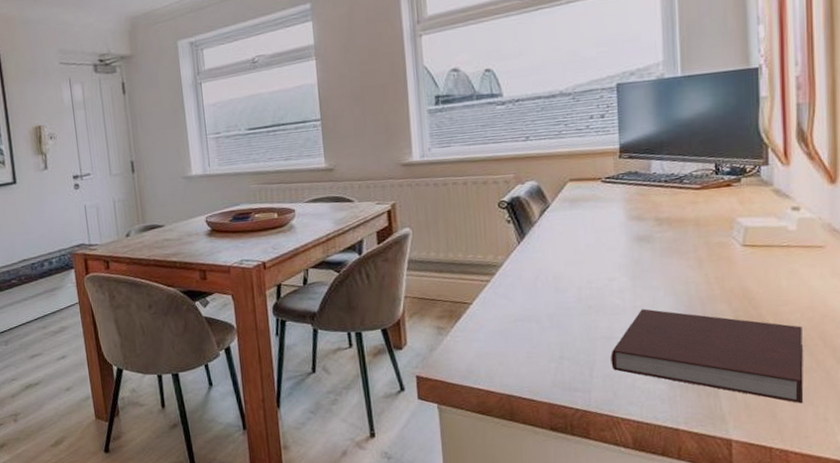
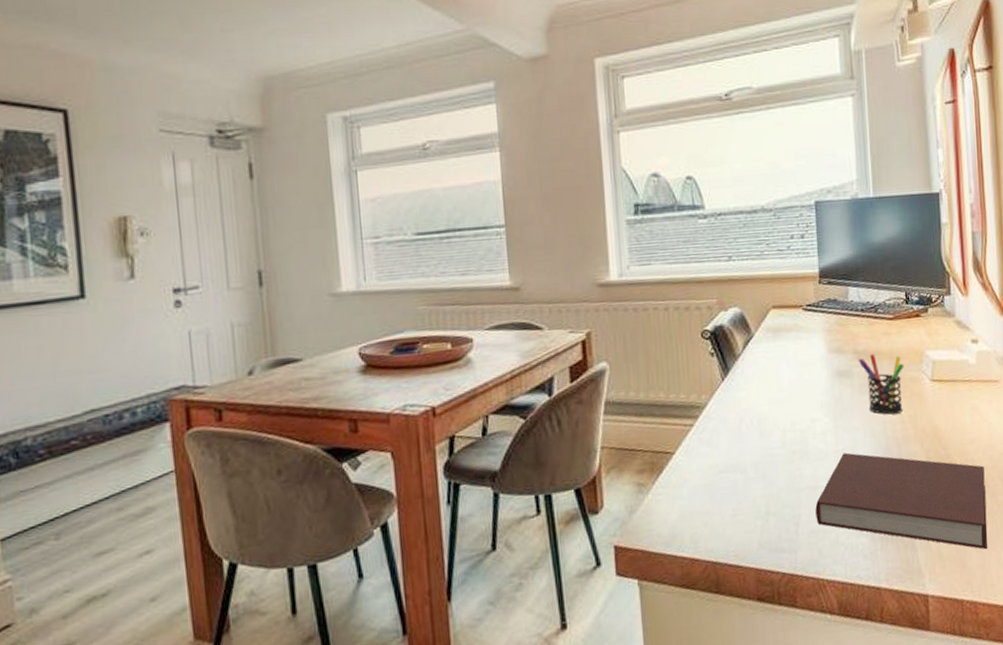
pen holder: none [659,220,712,276] -> present [858,353,905,415]

